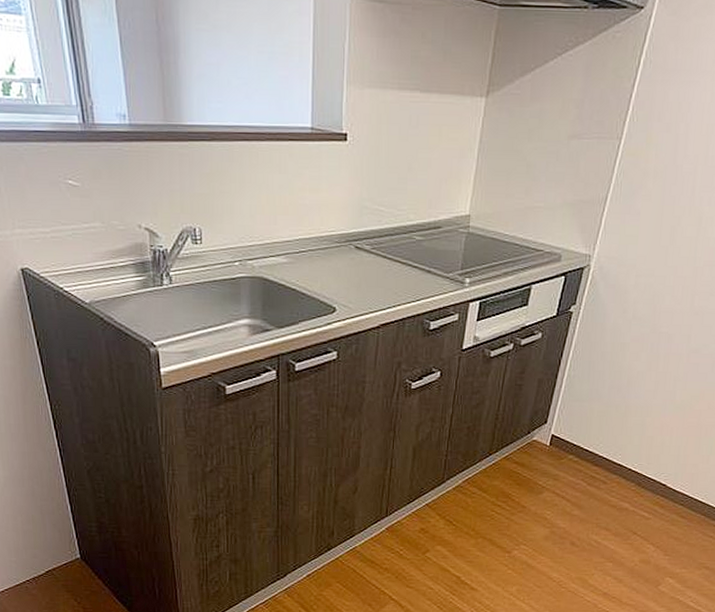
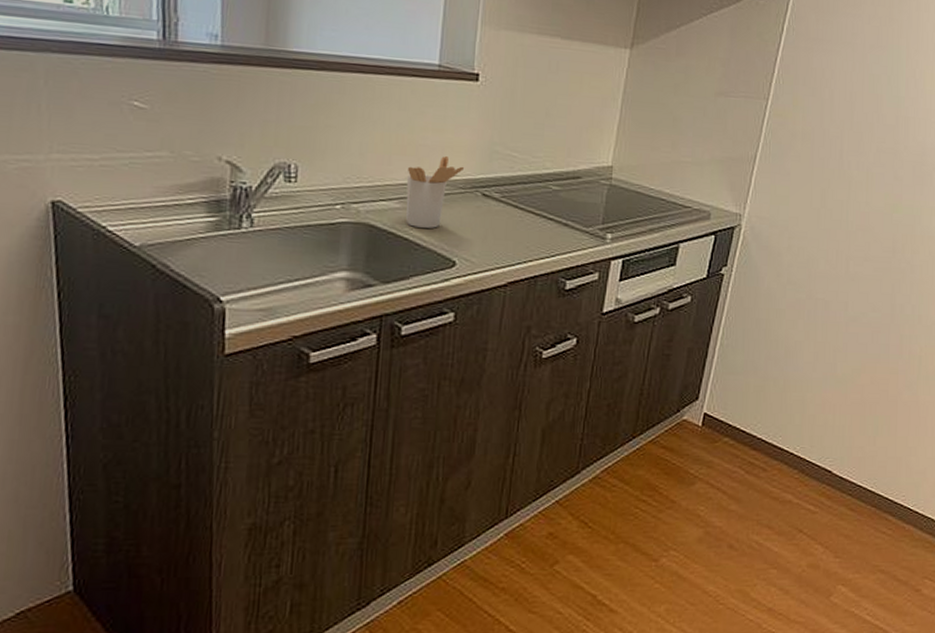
utensil holder: none [291,214,339,279] -> present [406,156,465,228]

